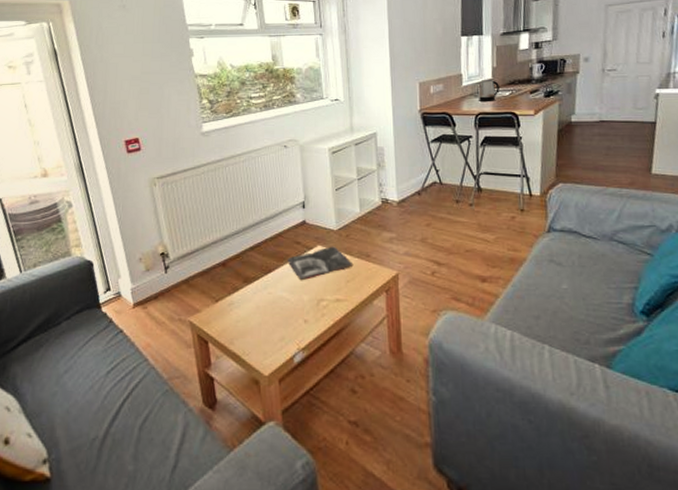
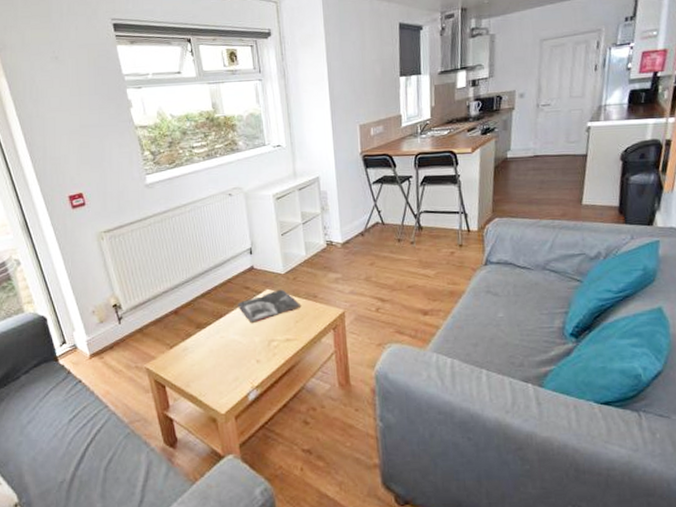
kettle: present [478,79,500,101] -> none [417,118,438,141]

